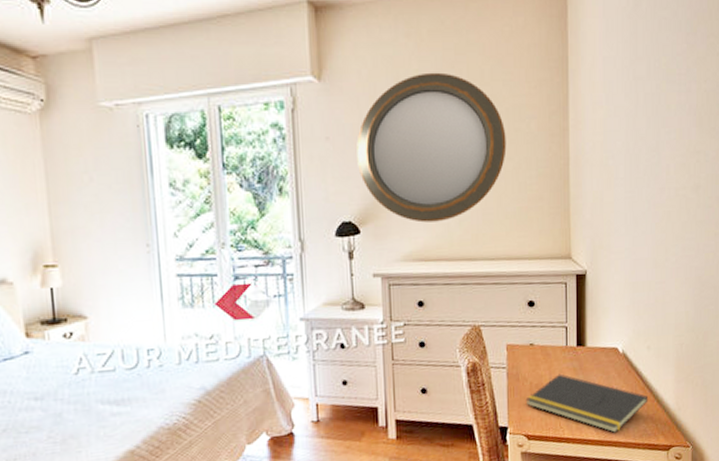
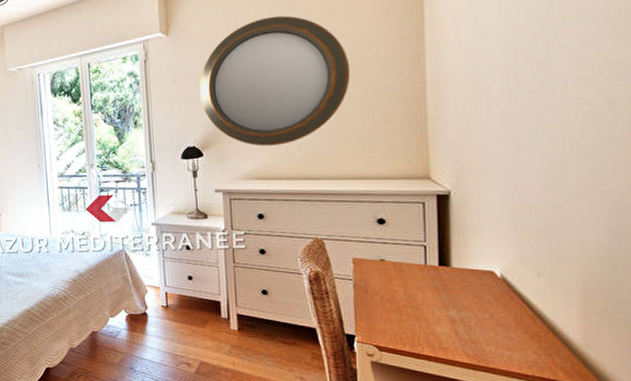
notepad: present [525,373,649,433] -> none [375,291,540,359]

